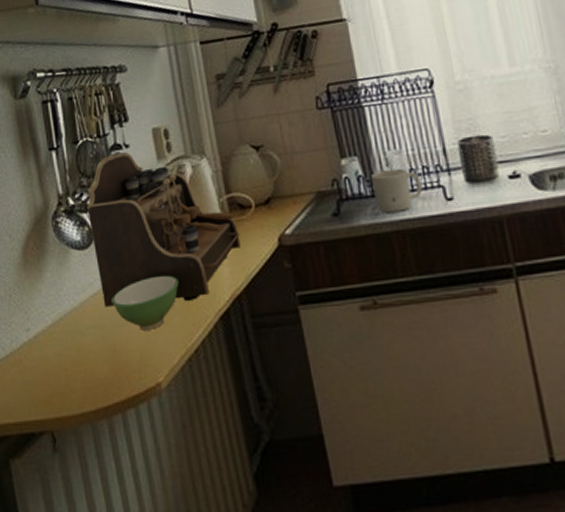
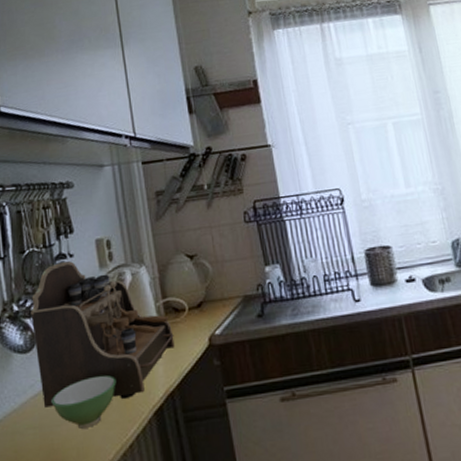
mug: present [371,168,422,213] -> none [291,274,335,314]

